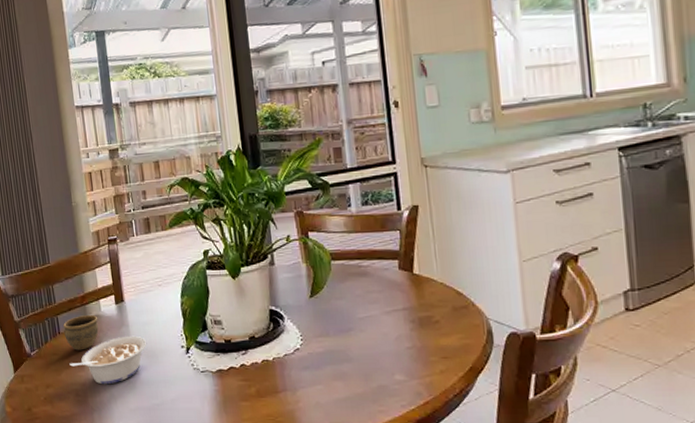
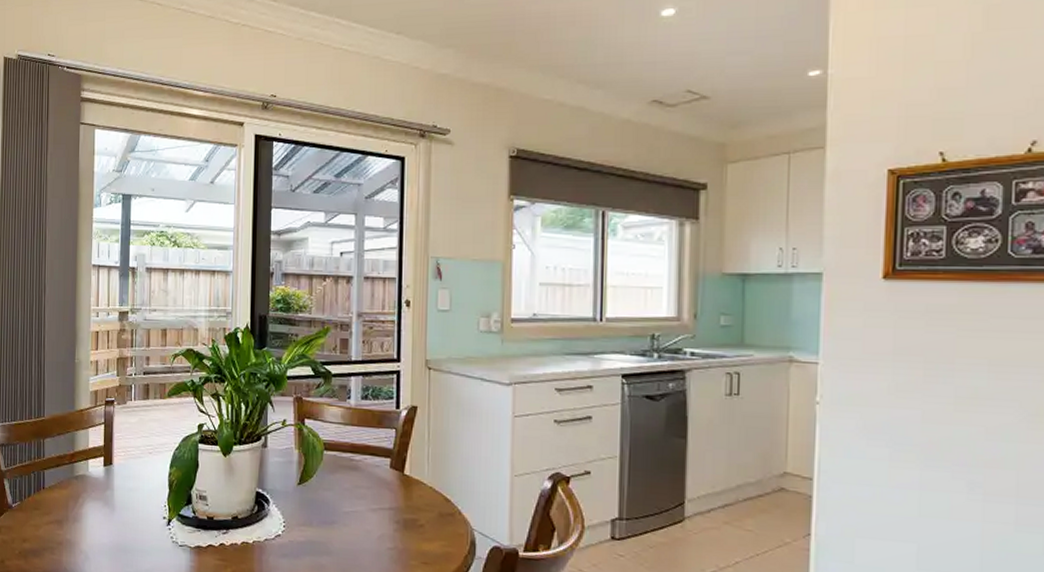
cup: present [63,315,99,351] -> none [49,473,84,509]
legume: present [69,335,147,385] -> none [49,499,130,547]

